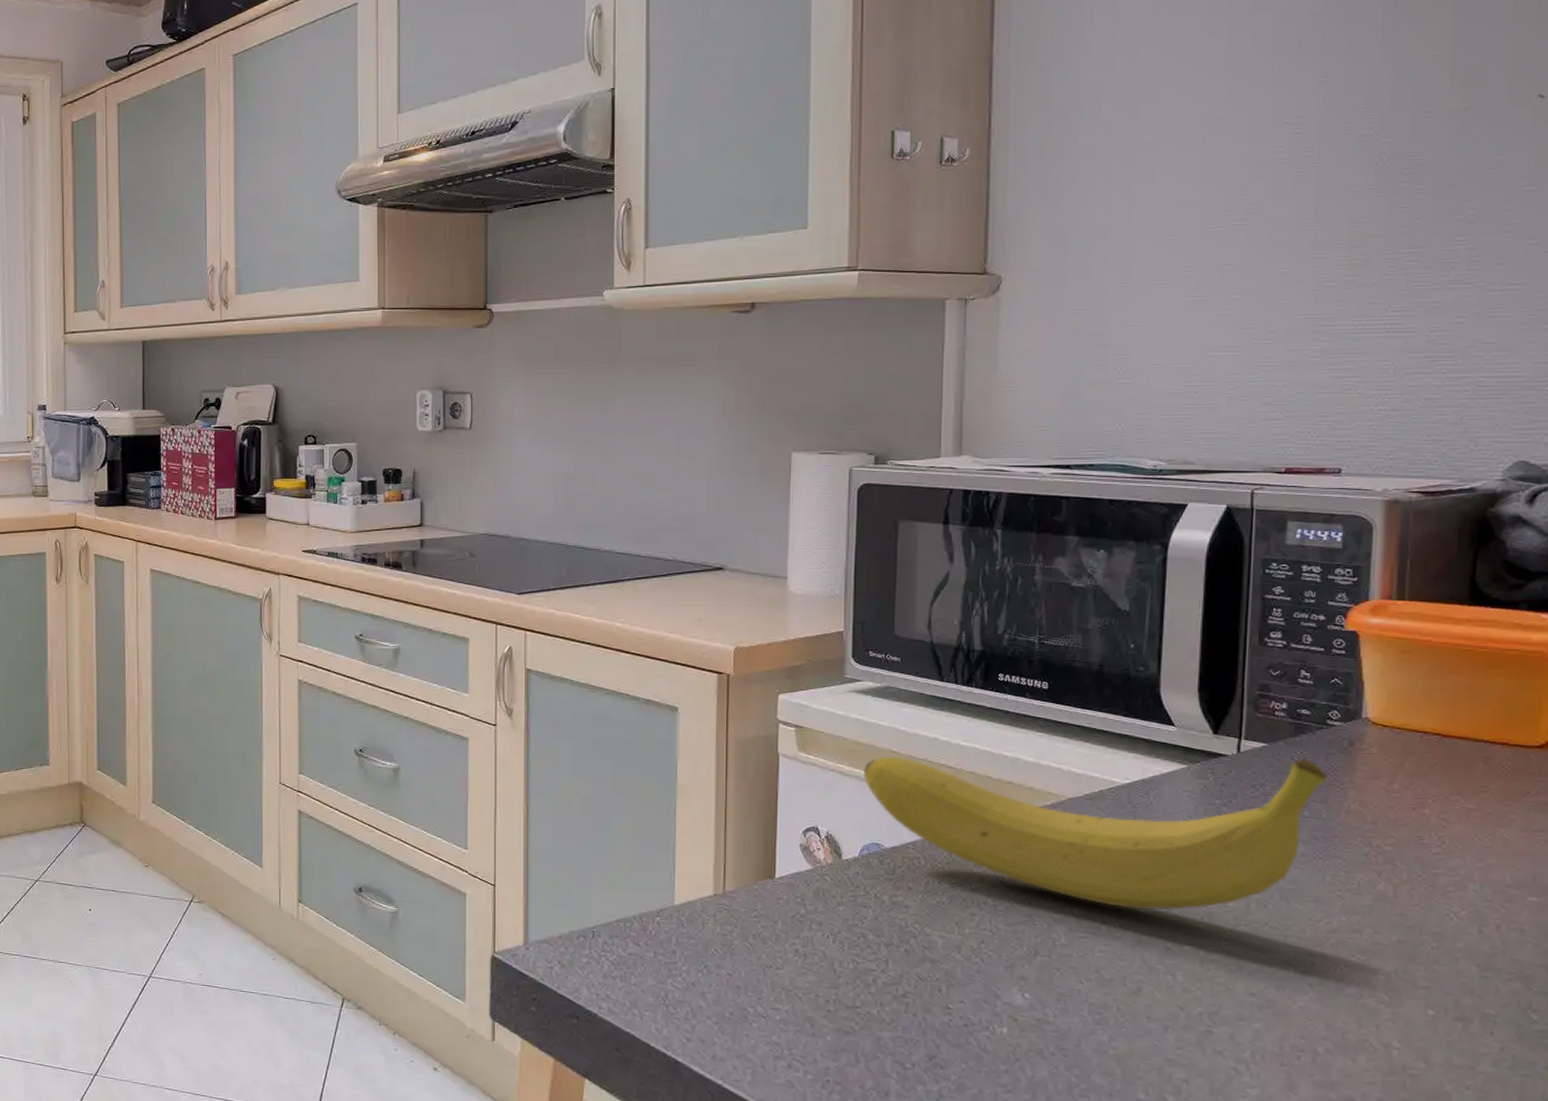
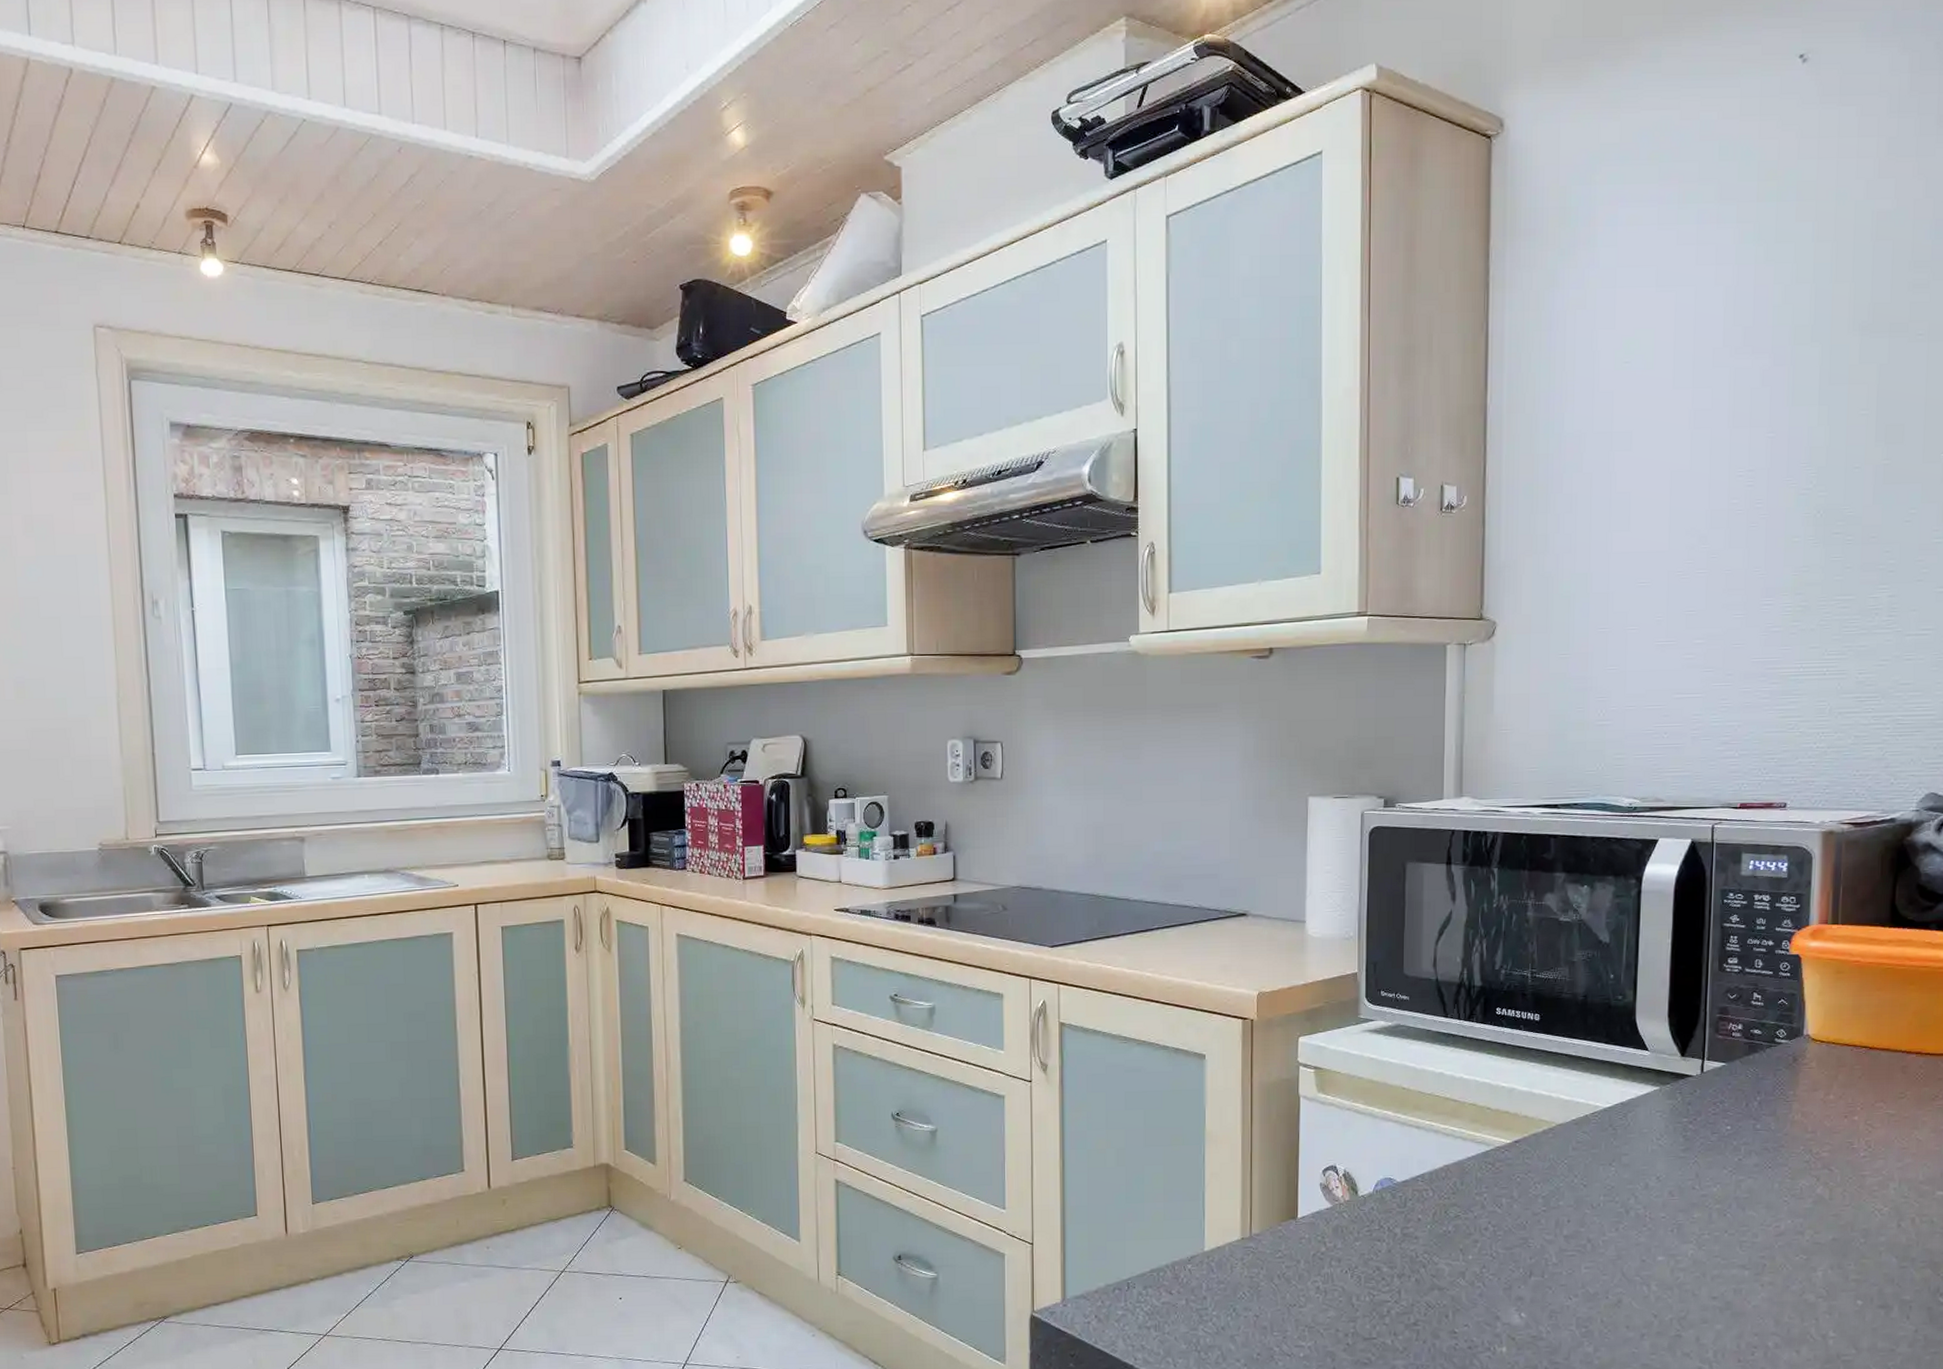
fruit: present [864,757,1328,911] -> none [1377,1075,1776,1225]

